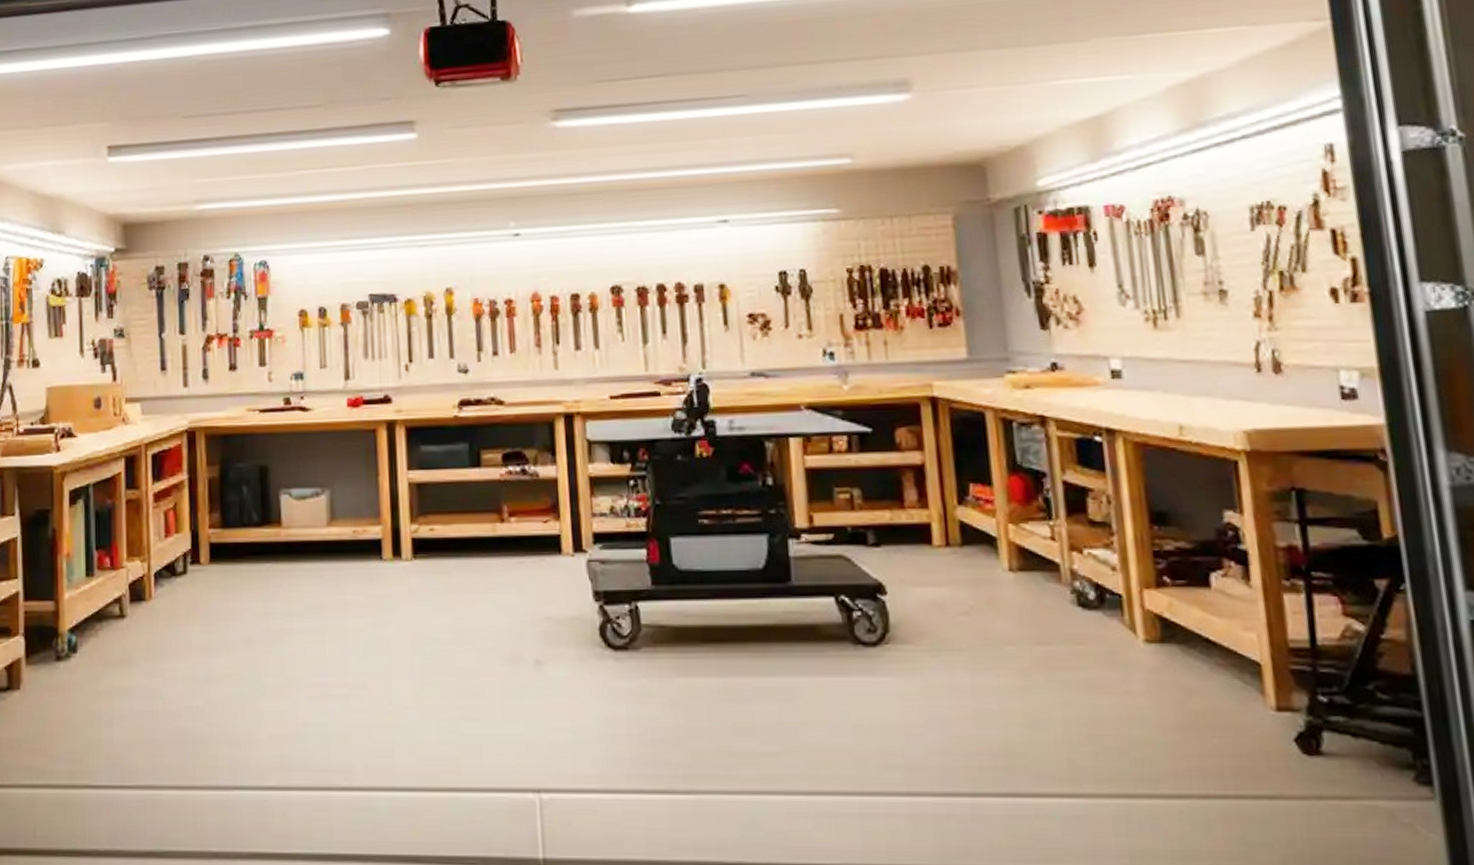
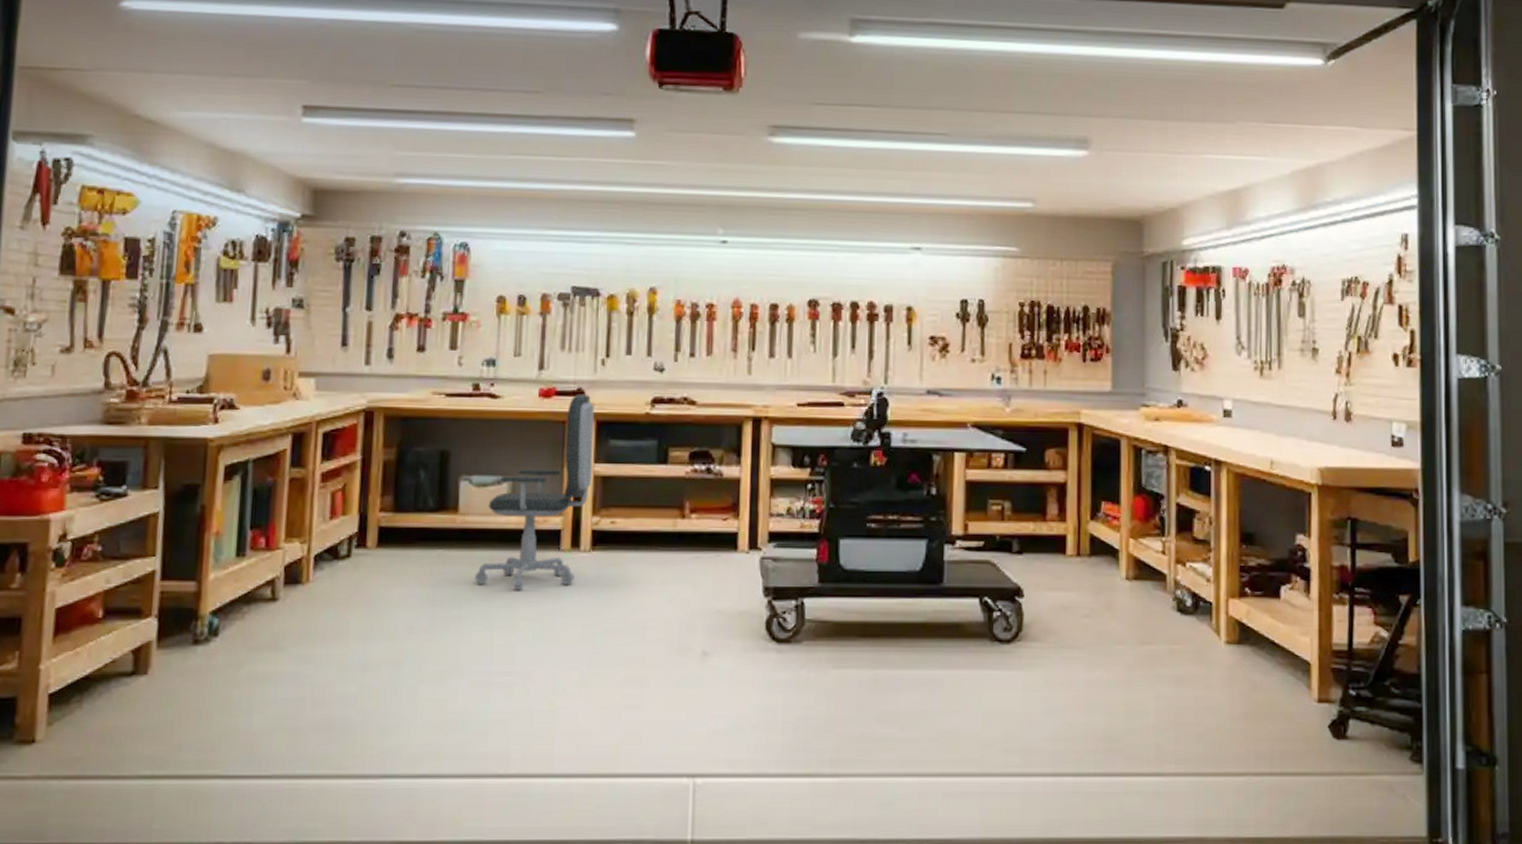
office chair: none [303,401,407,601] -> present [475,394,594,590]

